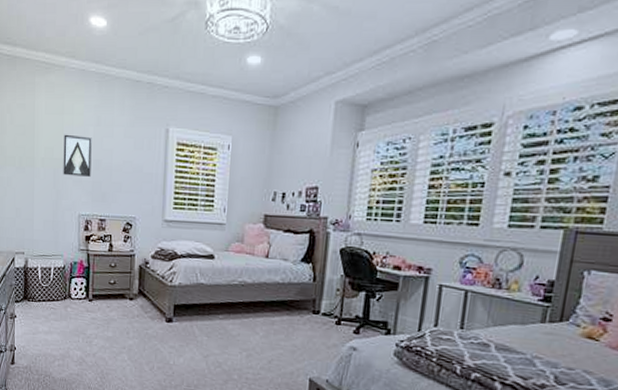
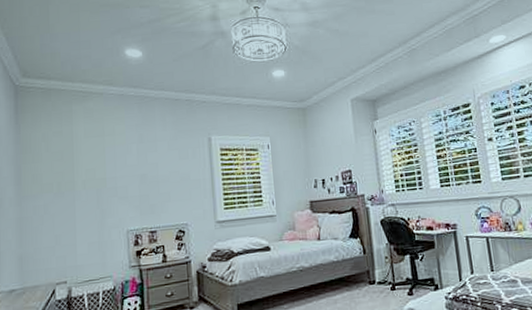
wall art: present [63,134,92,177] -> none [105,154,137,194]

